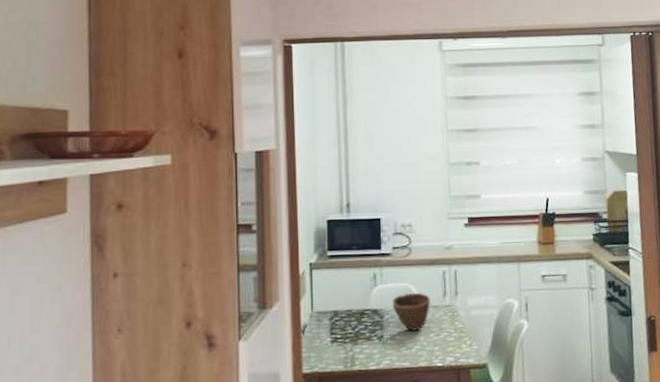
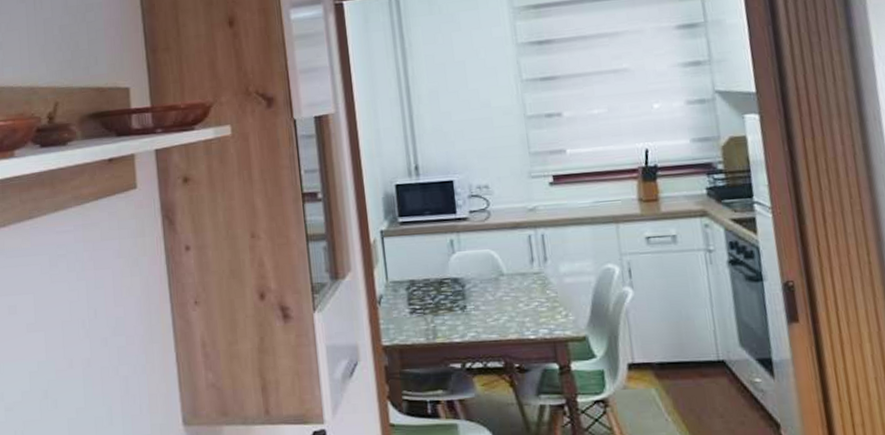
bowl: present [392,292,431,331] -> none [472,258,518,301]

